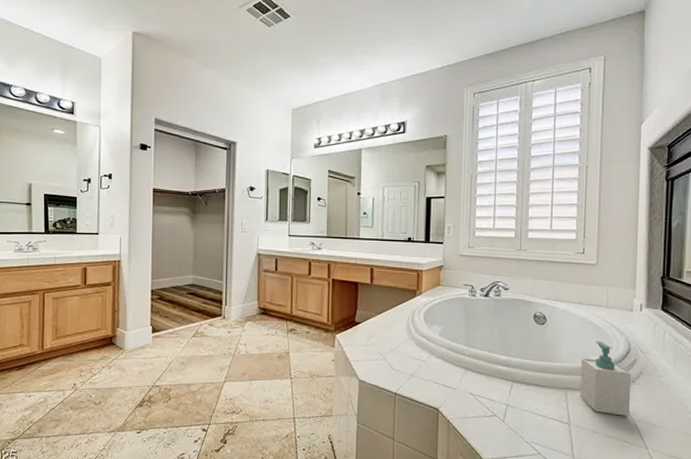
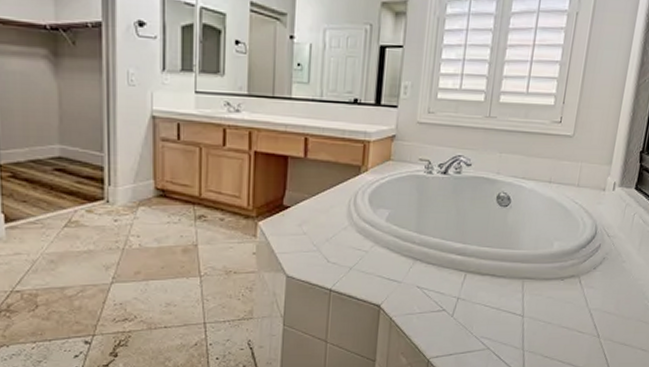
soap bottle: present [580,341,632,416] -> none [537,224,594,305]

